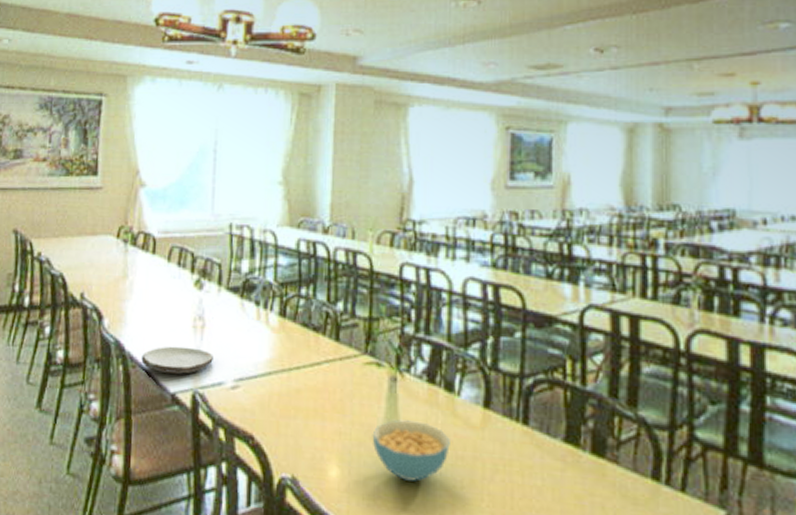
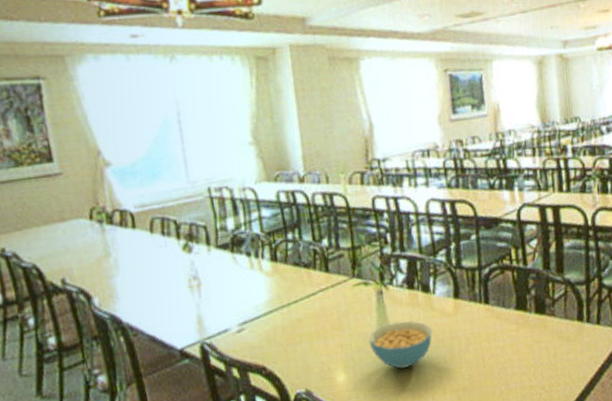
plate: present [141,346,213,374] -> none [141,305,215,334]

